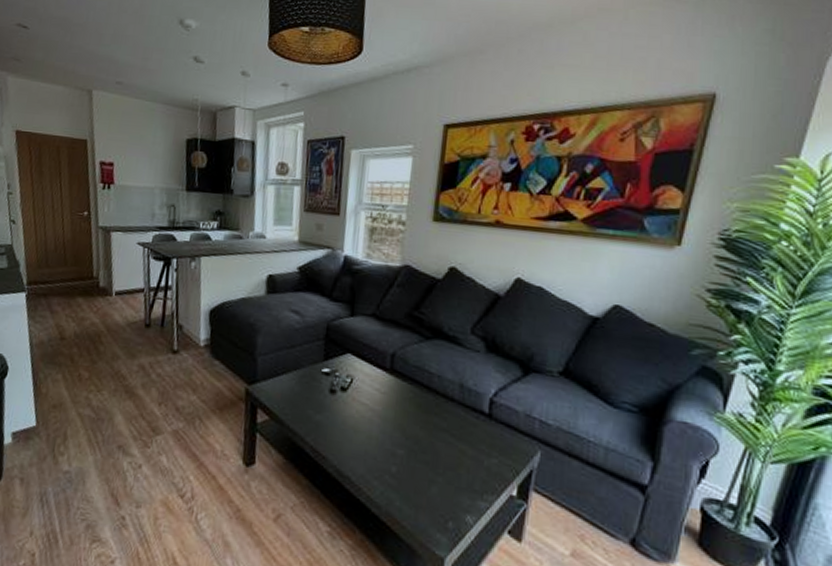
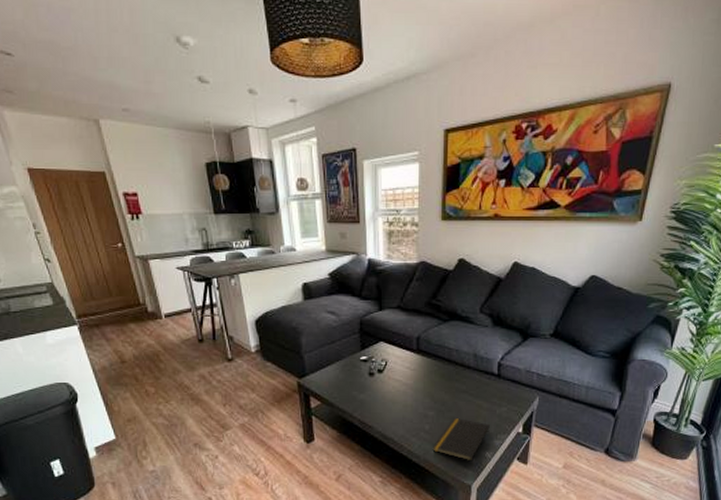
notepad: none [398,463,474,525] -> present [432,418,490,461]

